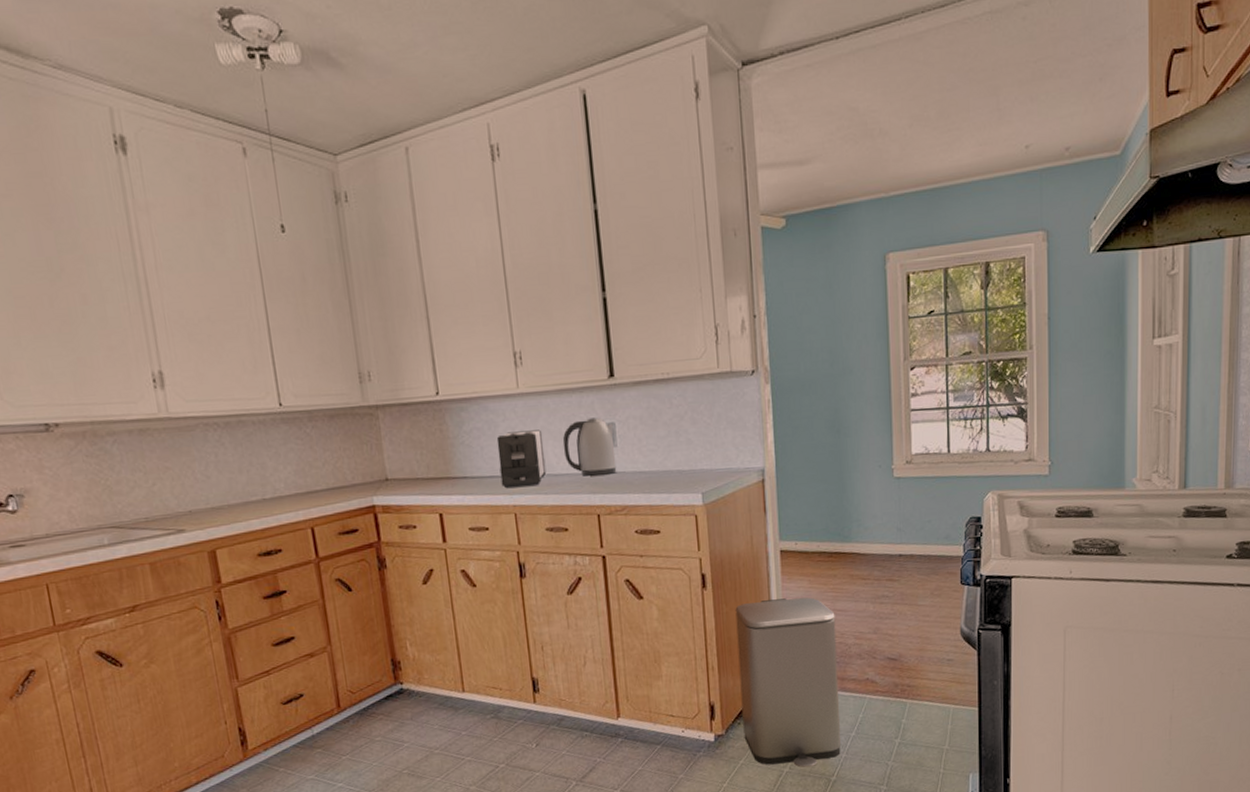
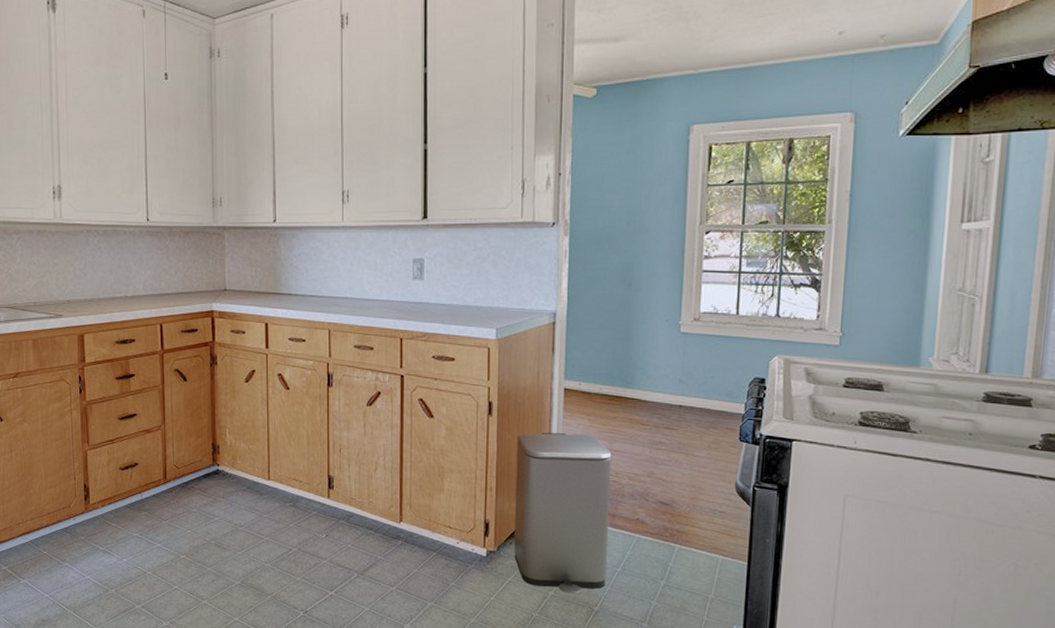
toaster: present [496,429,547,488] -> none [320,259,360,307]
kettle: present [562,417,617,476] -> none [376,253,422,304]

